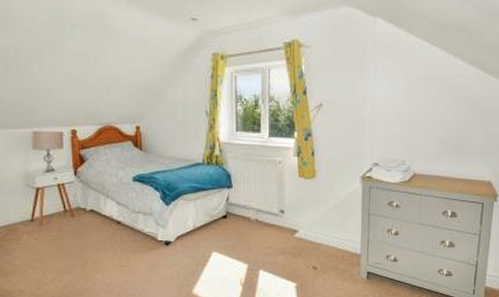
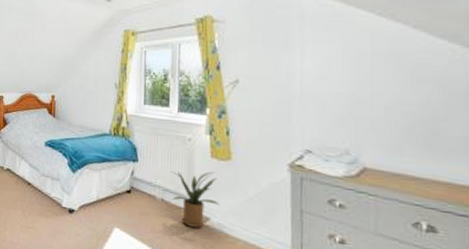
house plant: none [262,190,306,240] -> present [169,171,219,228]

